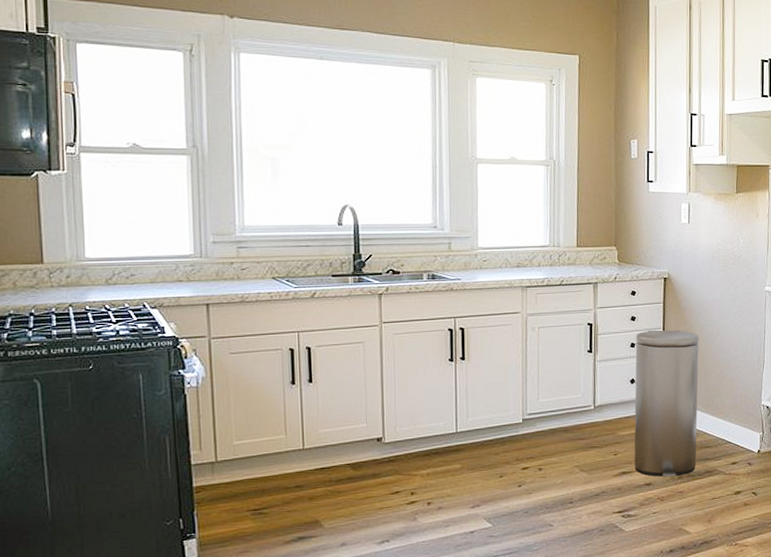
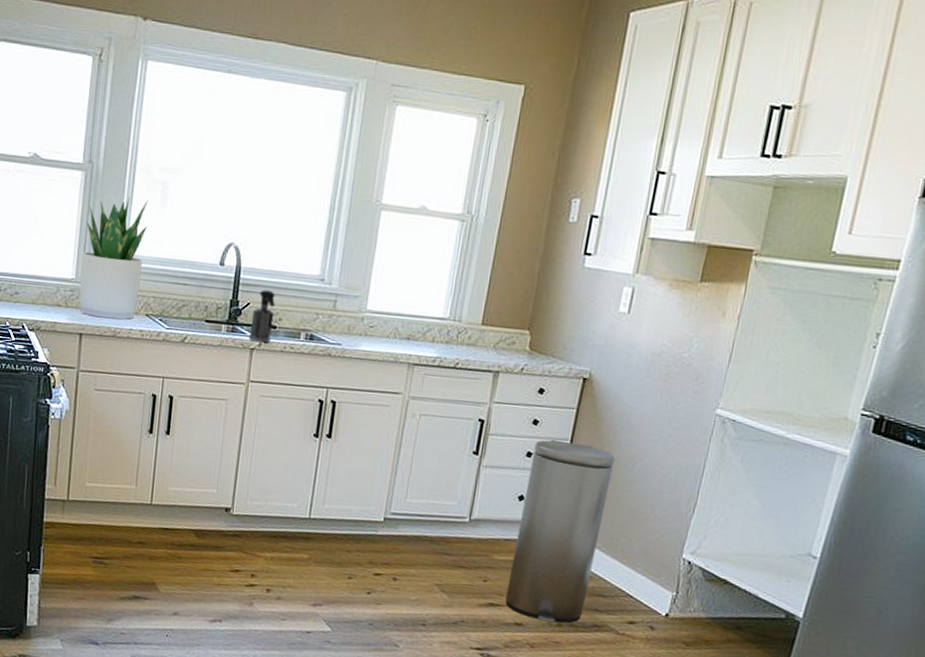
planter: none [198,174,262,287] -> present [79,196,148,320]
spray bottle: none [375,241,397,288] -> present [248,289,276,344]

